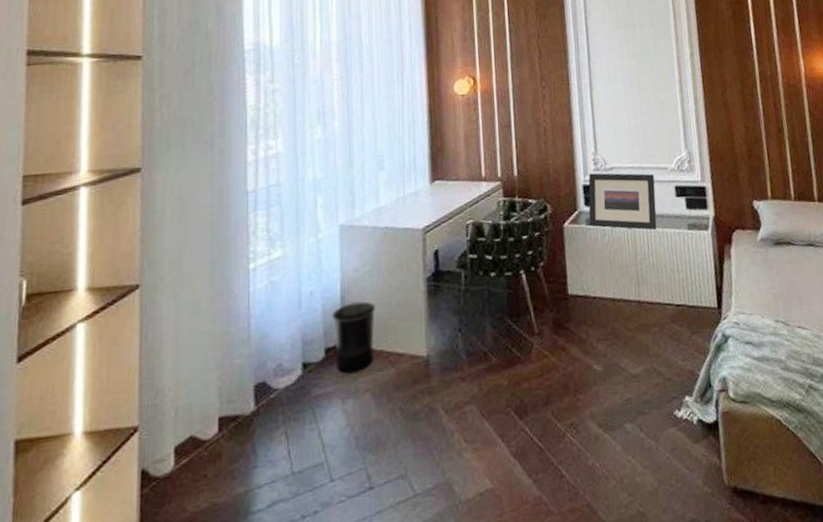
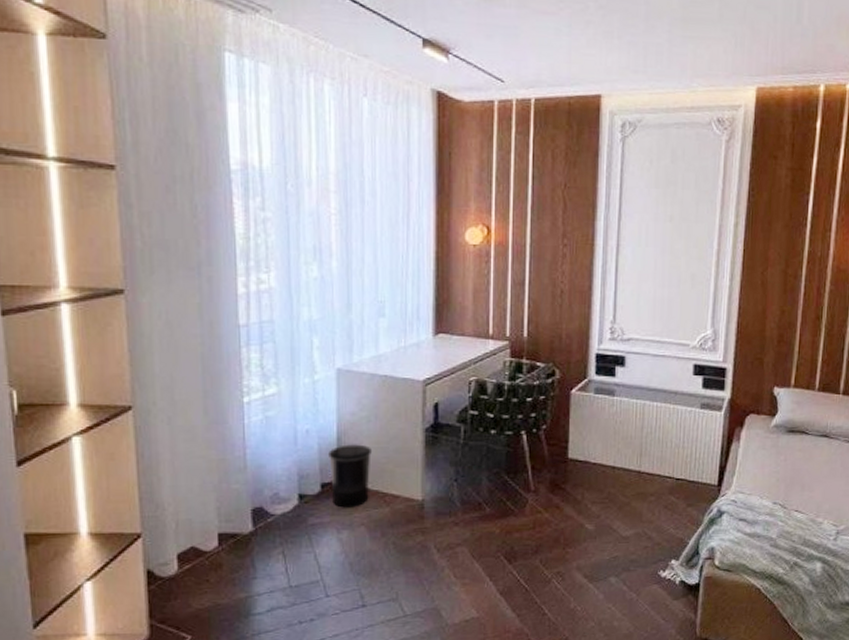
picture frame: present [588,173,657,230] -> none [598,342,674,405]

